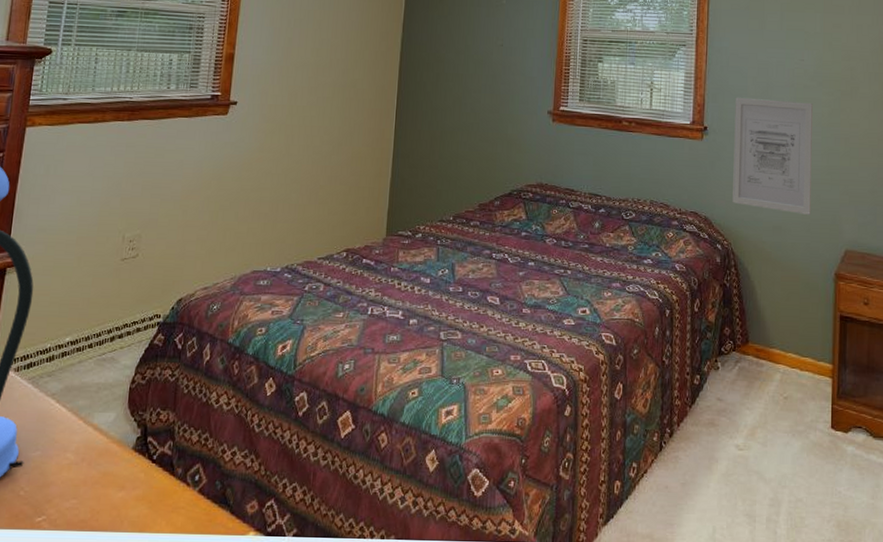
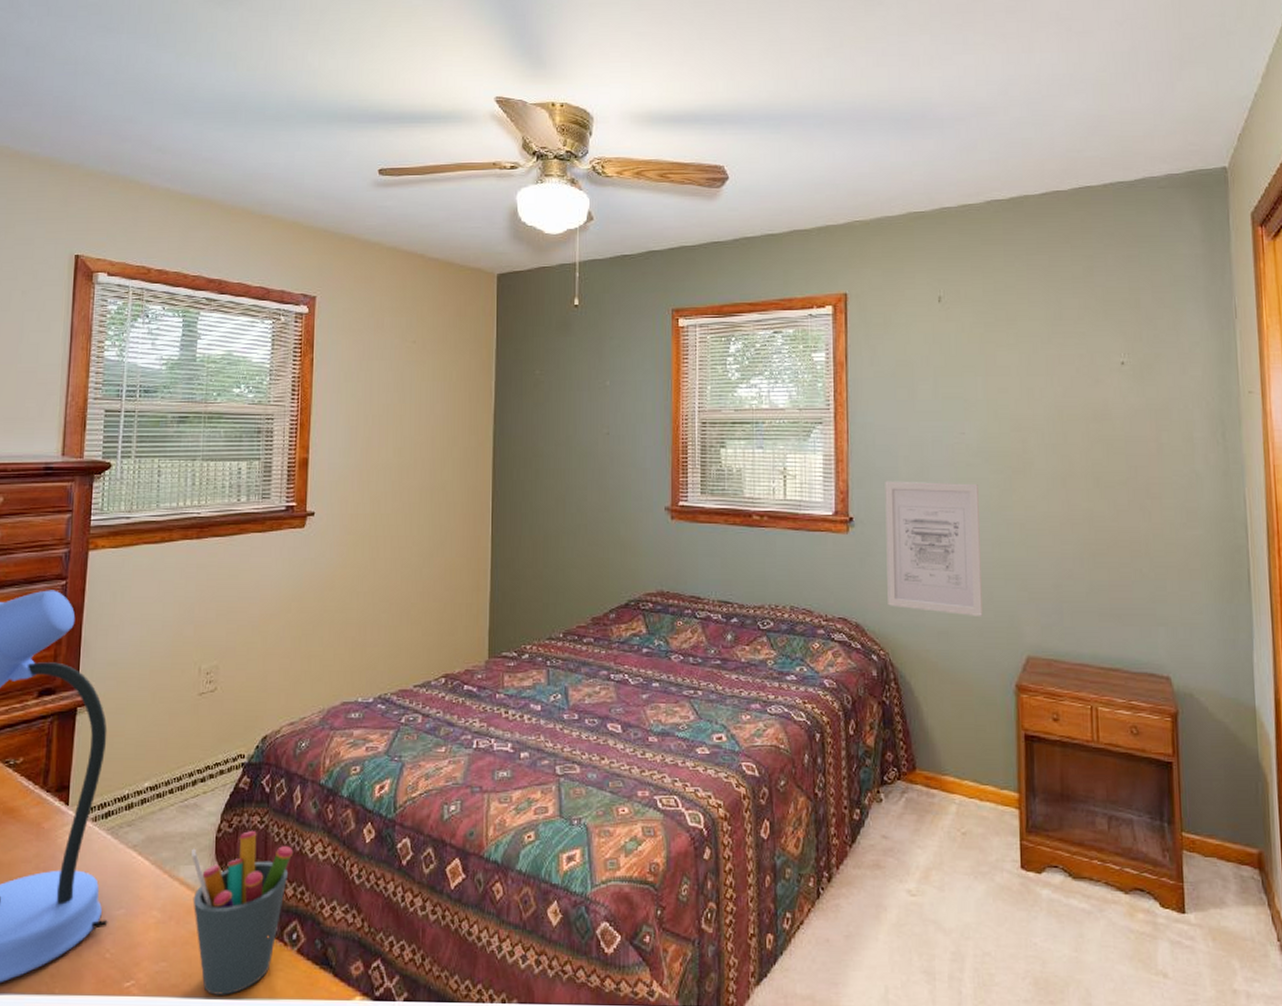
pen holder: none [104,383,201,530] -> present [192,831,294,995]

